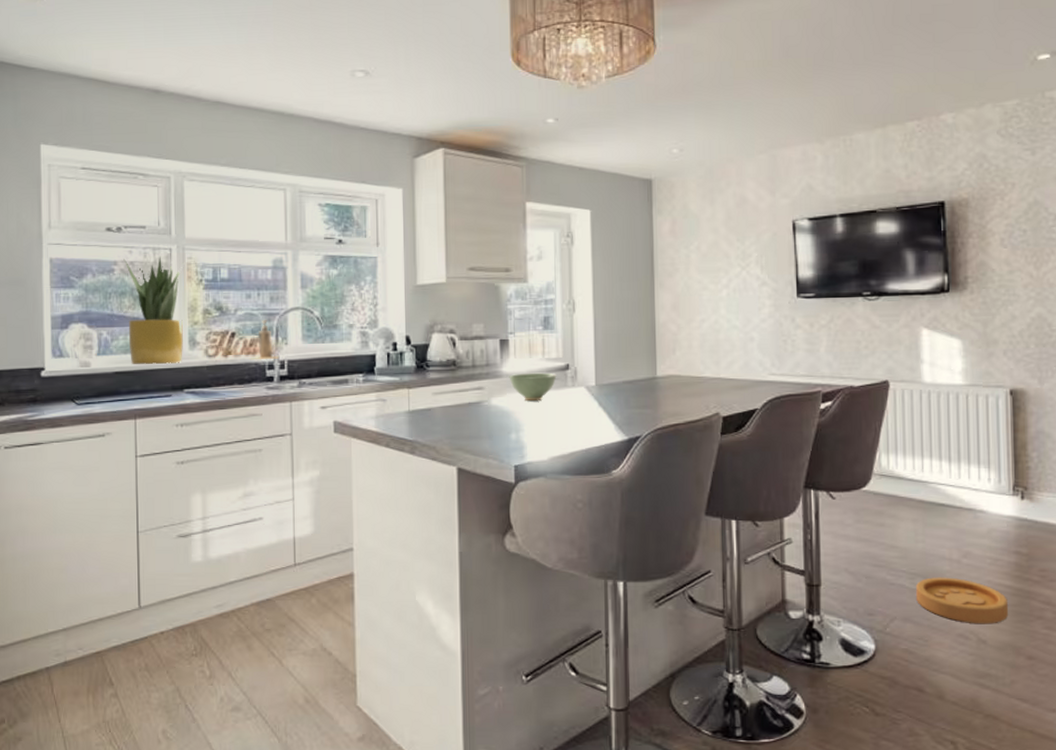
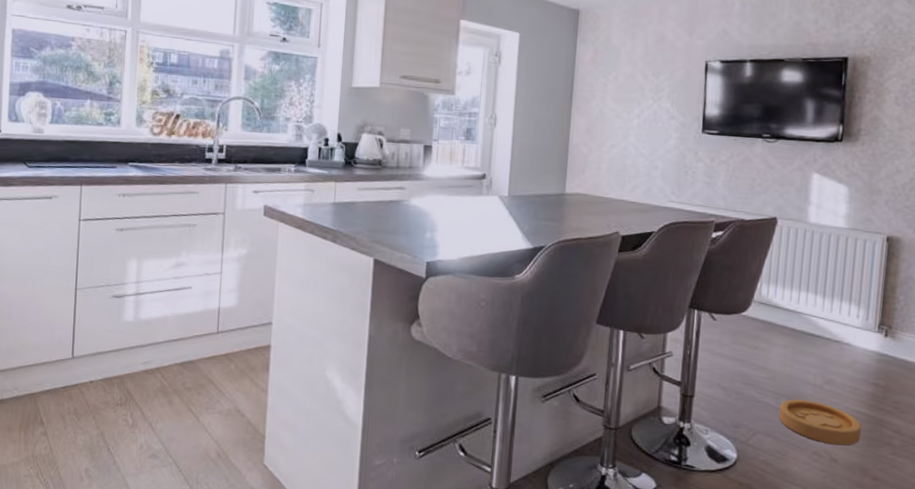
planter: present [123,257,185,365] -> none [80,35,138,138]
soap dispenser: present [250,319,280,361] -> none [191,105,219,143]
bowl: present [509,372,557,400] -> none [429,178,473,205]

